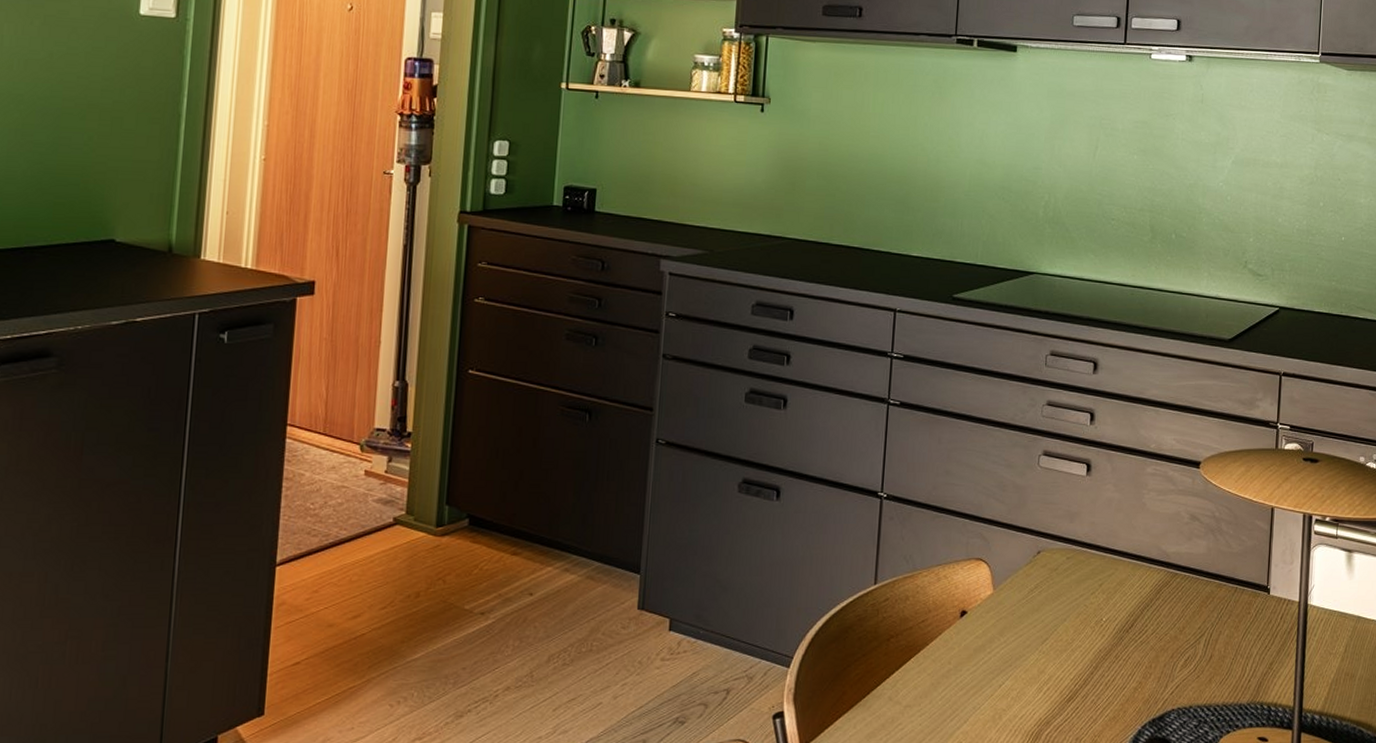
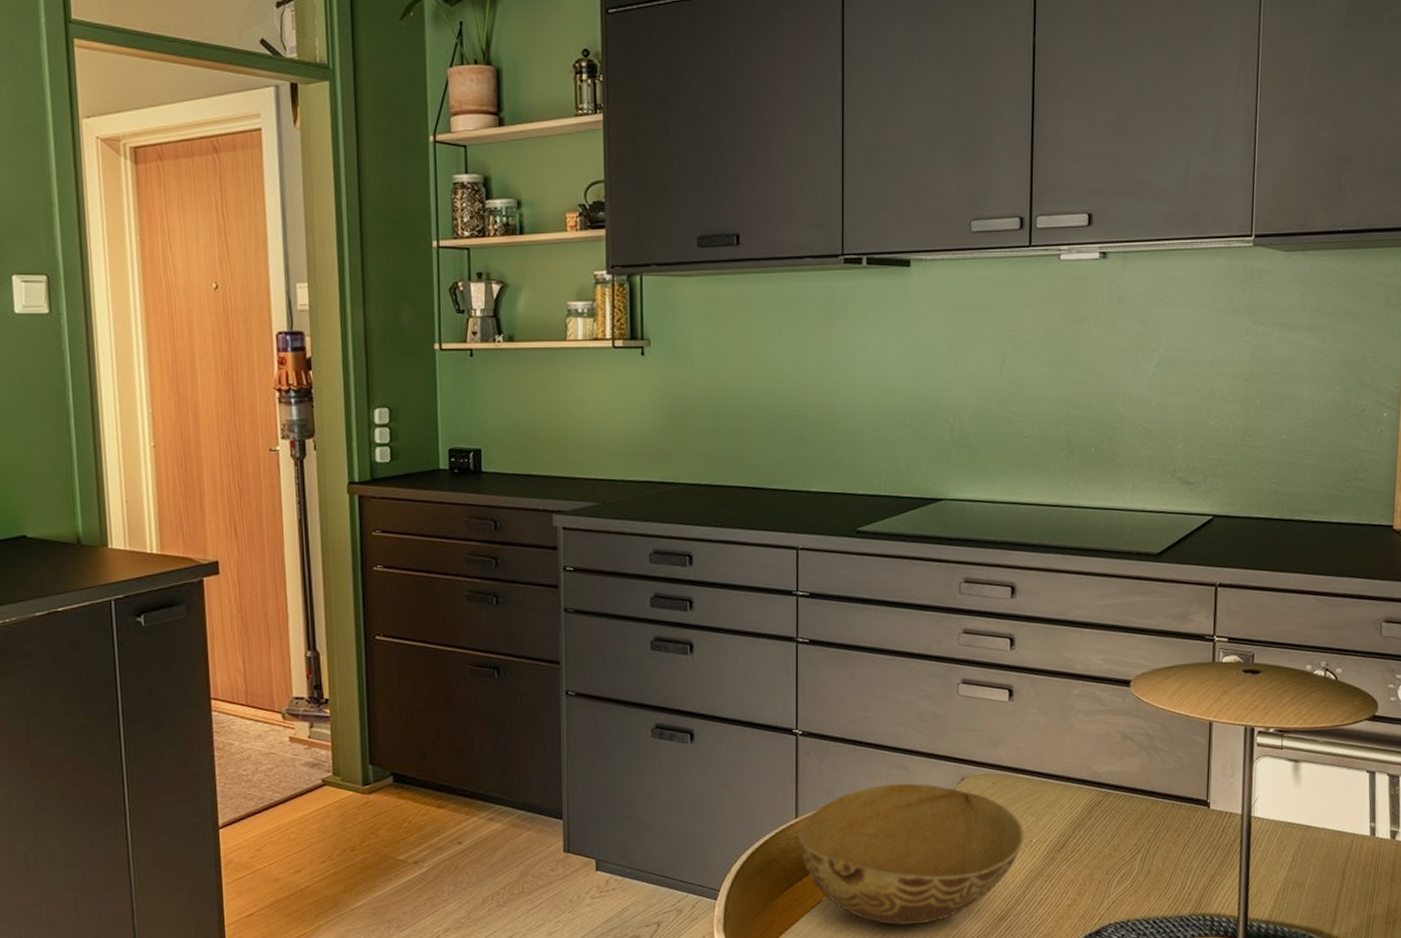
bowl: none [875,553,1095,703] -> present [798,782,1024,925]

